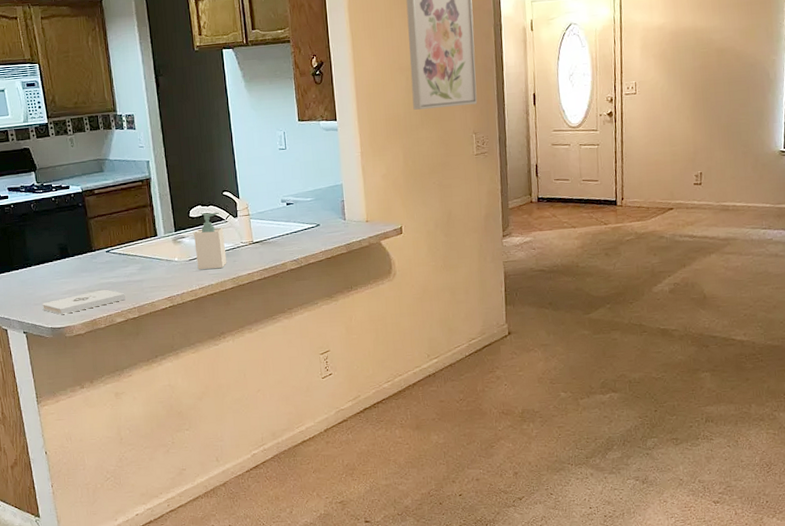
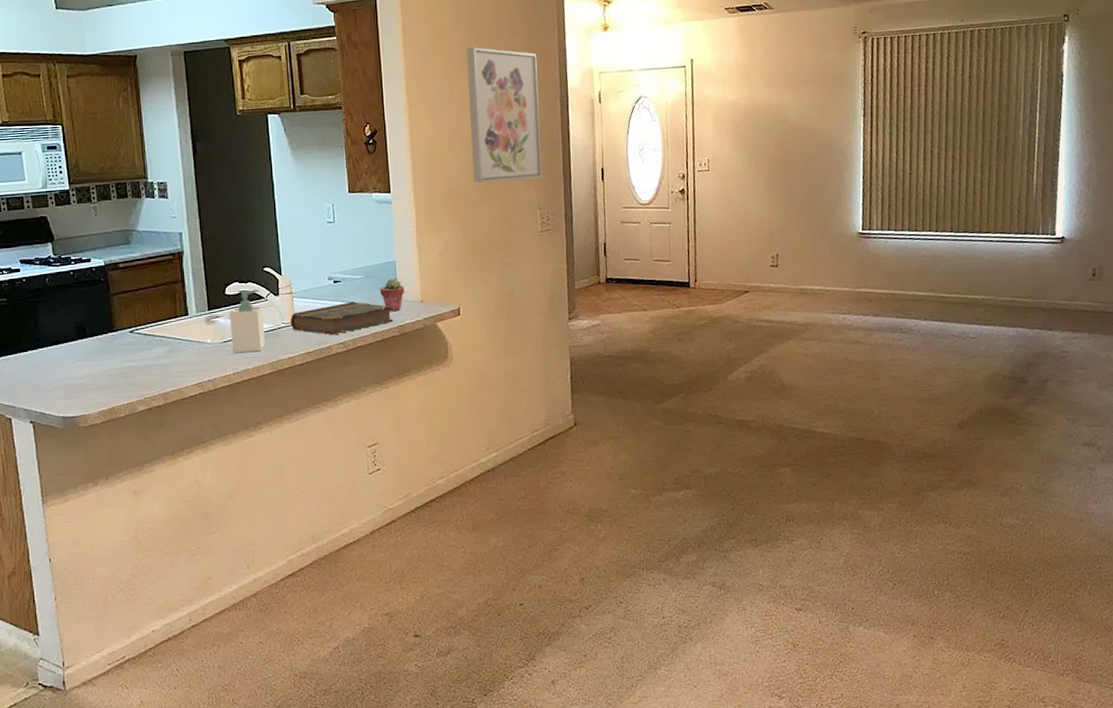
notepad: present [42,289,126,315] -> none [53,374,151,403]
book: none [248,222,342,253] -> present [290,301,394,336]
potted succulent: none [328,200,352,230] -> present [380,278,405,311]

